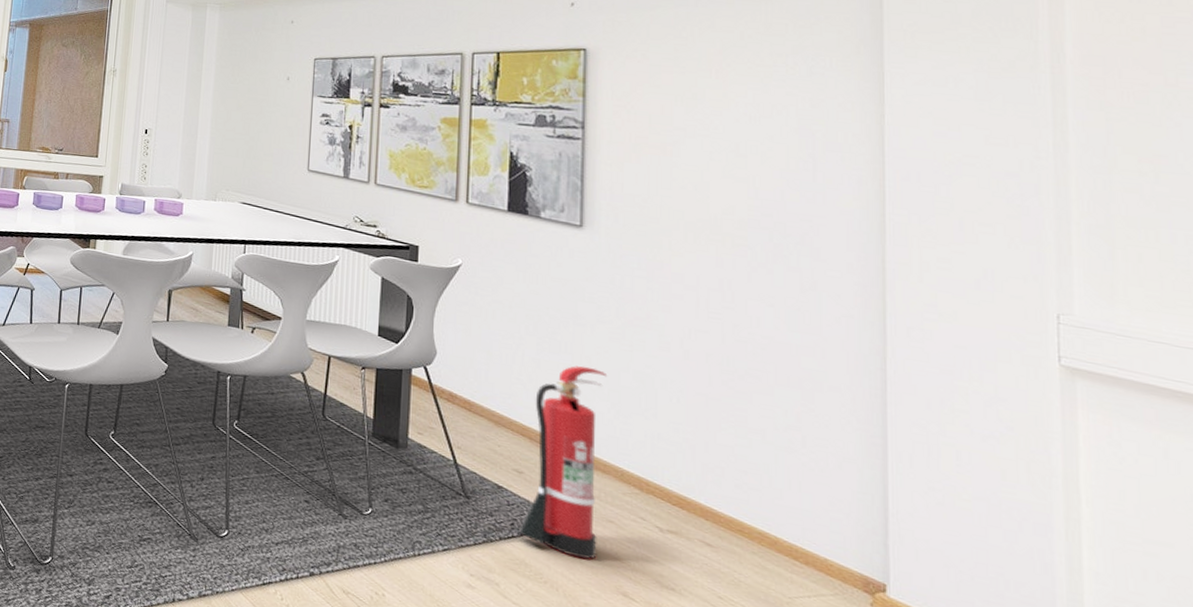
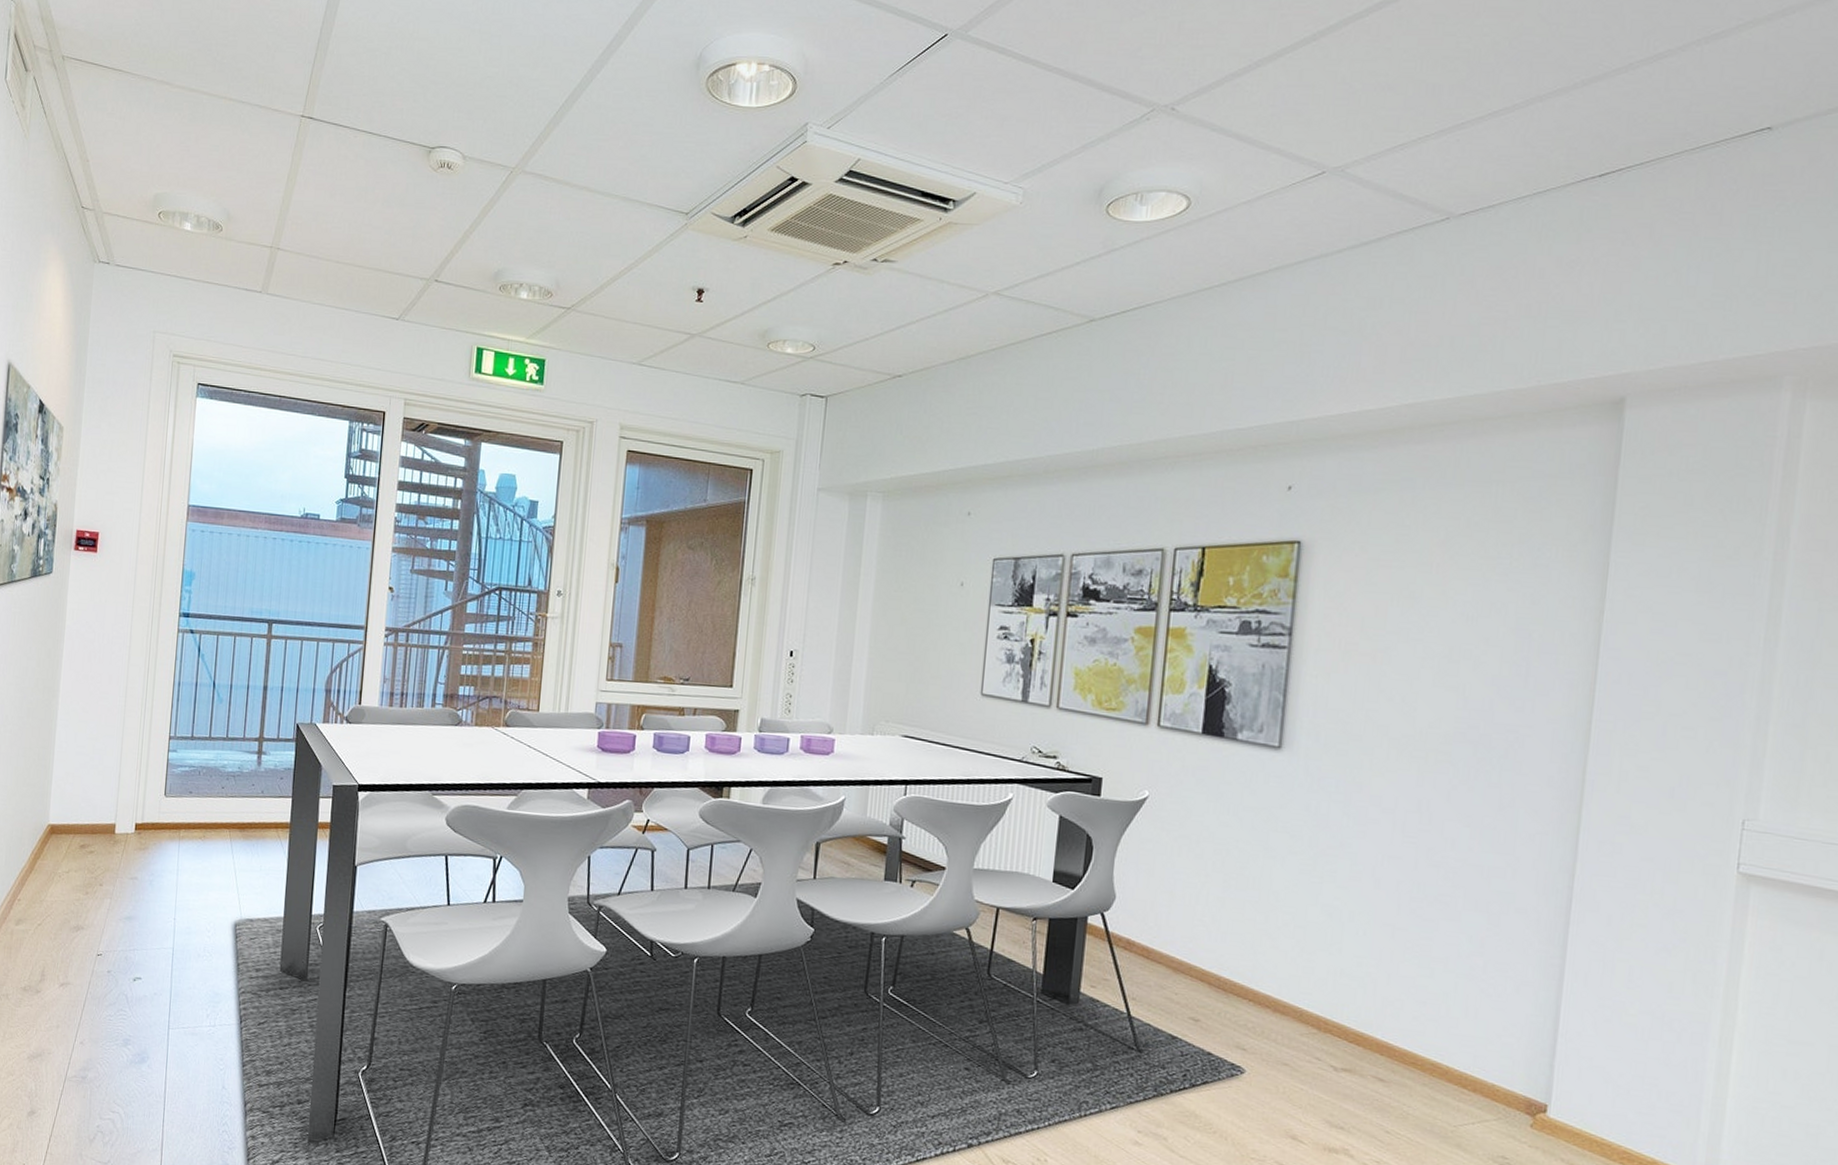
fire extinguisher: present [519,366,608,560] -> none [1191,902,1295,1106]

